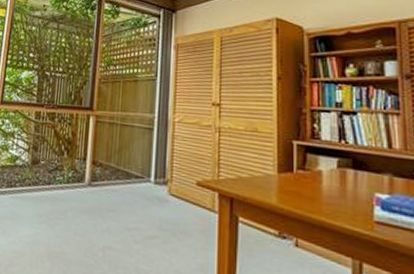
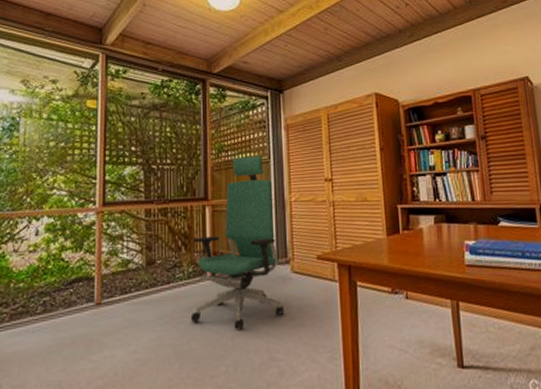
chair: none [65,72,157,242] -> present [190,155,284,329]

